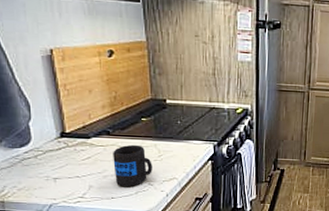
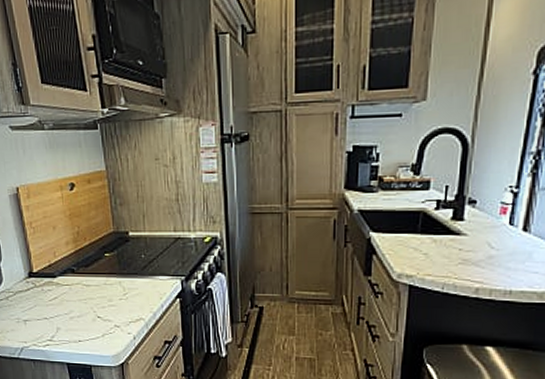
mug: present [113,144,152,187] -> none [78,282,118,329]

